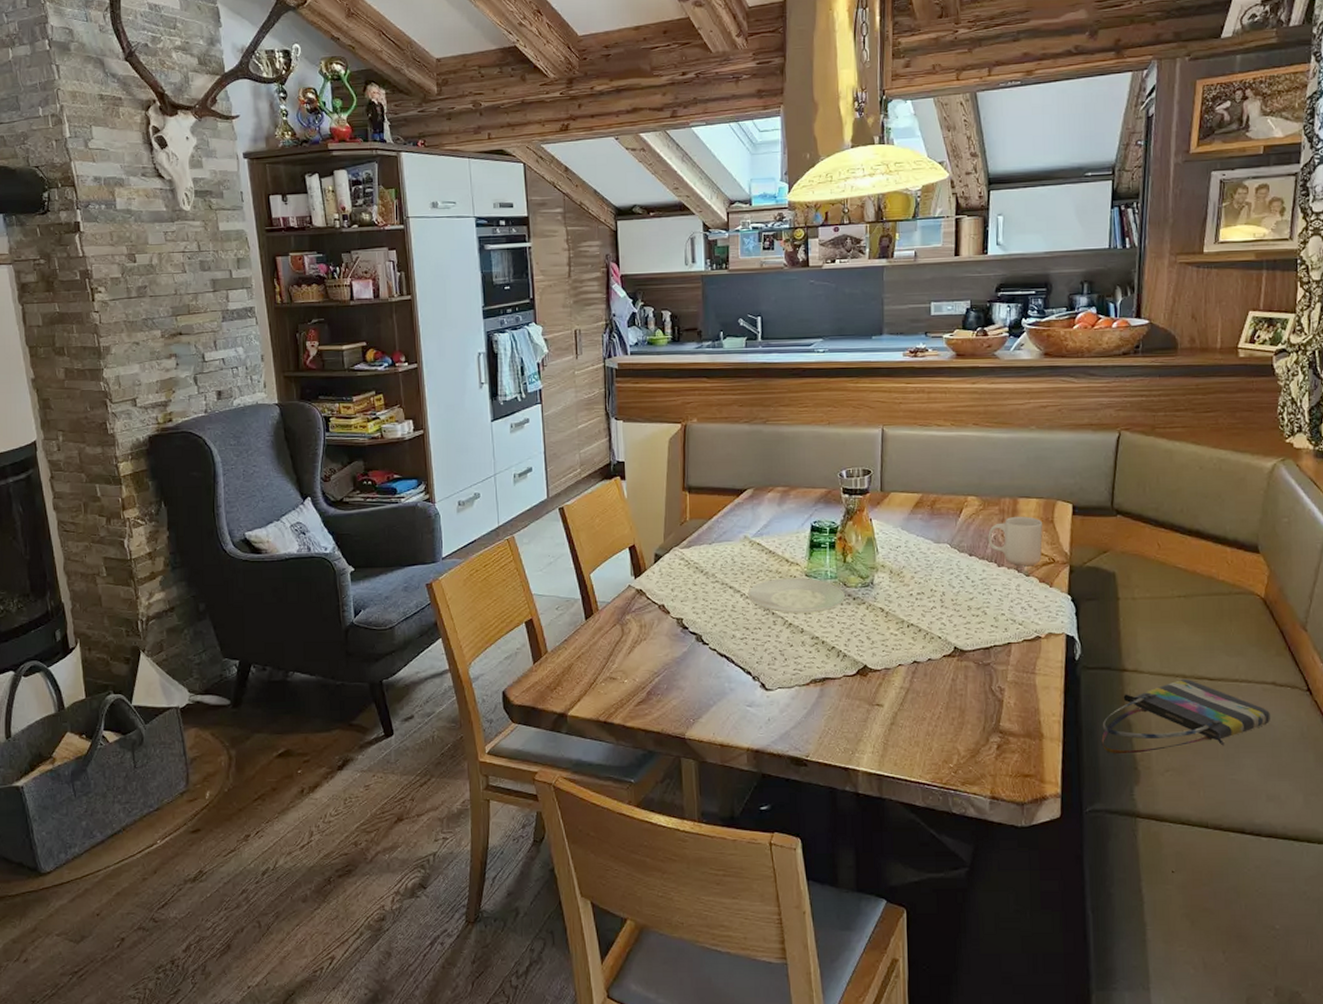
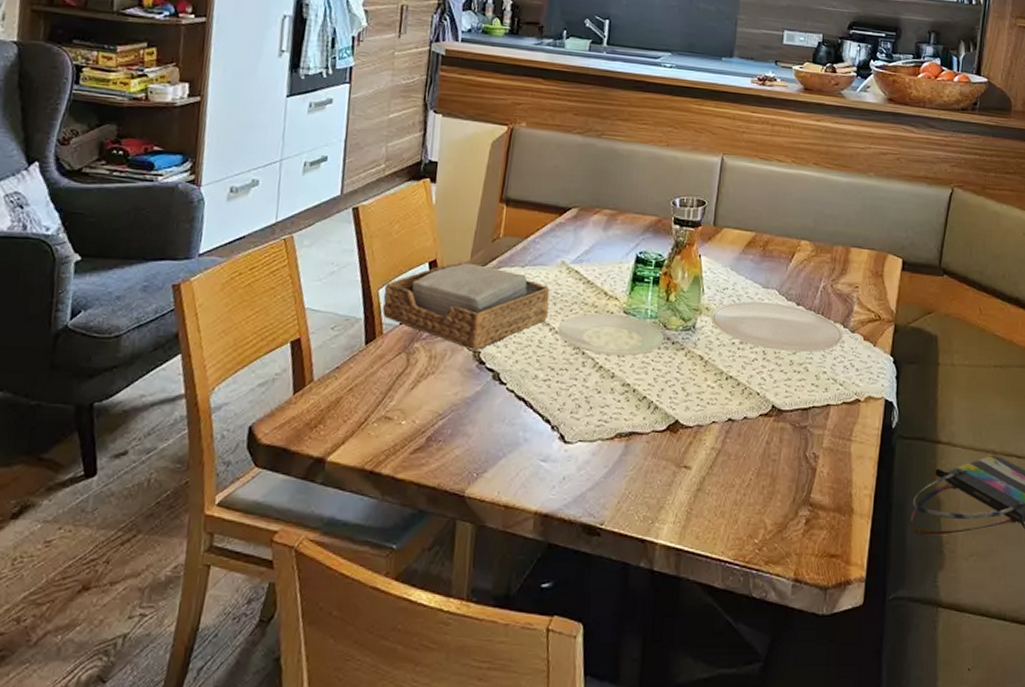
napkin holder: none [594,543,737,618] -> present [382,260,550,350]
plate: none [887,555,1018,599] -> present [711,301,843,353]
cup: present [988,516,1043,566] -> none [817,266,873,321]

